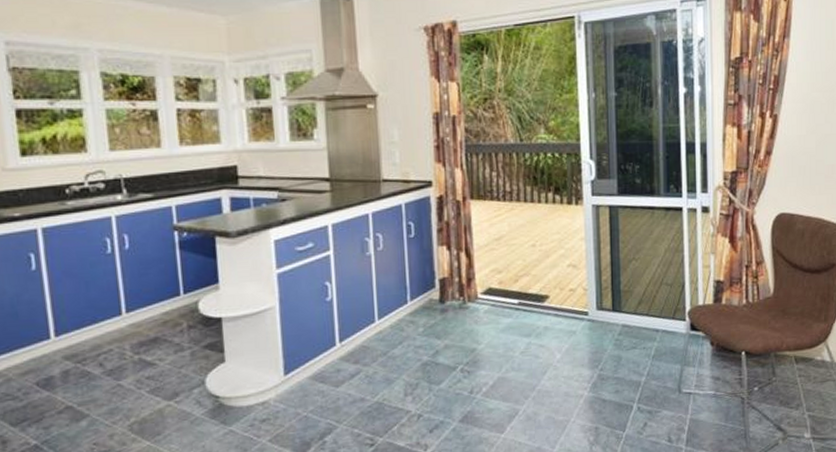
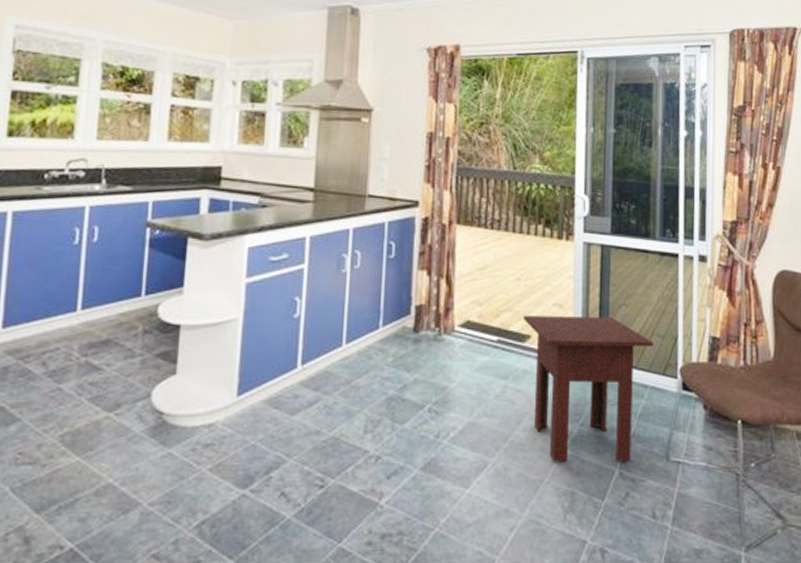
side table: none [541,271,663,404] -> present [523,315,654,462]

